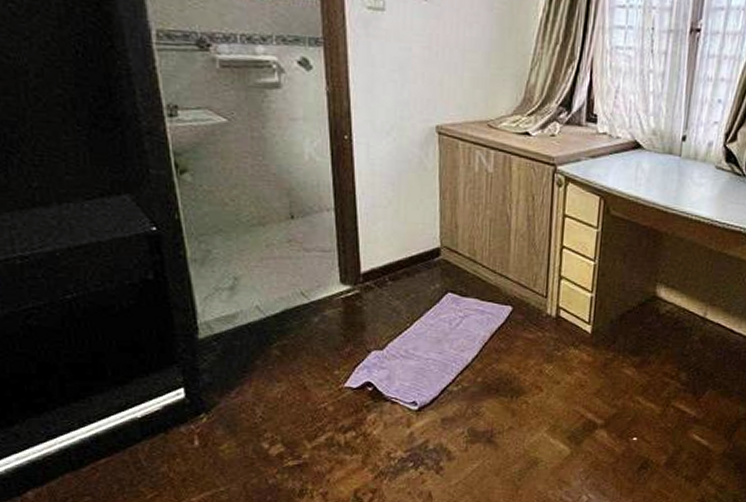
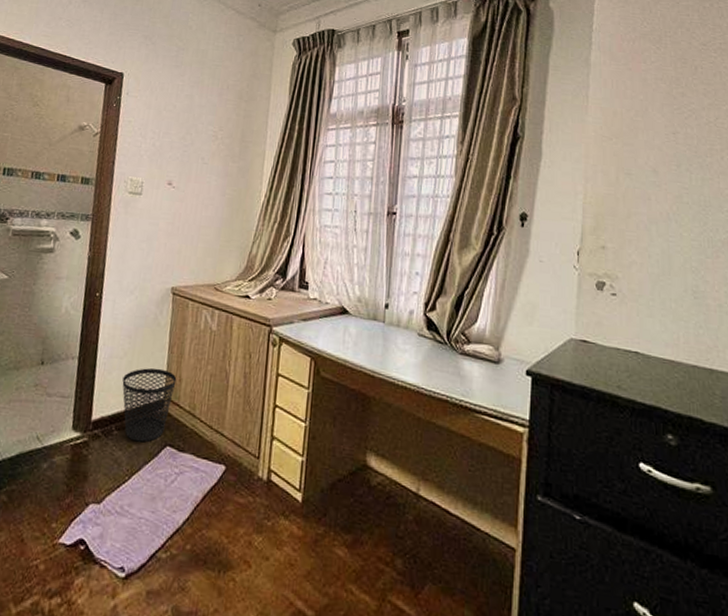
wastebasket: none [390,215,452,291] -> present [122,368,177,443]

